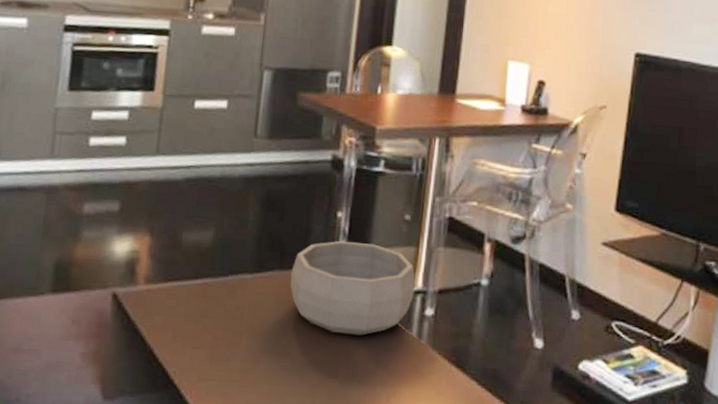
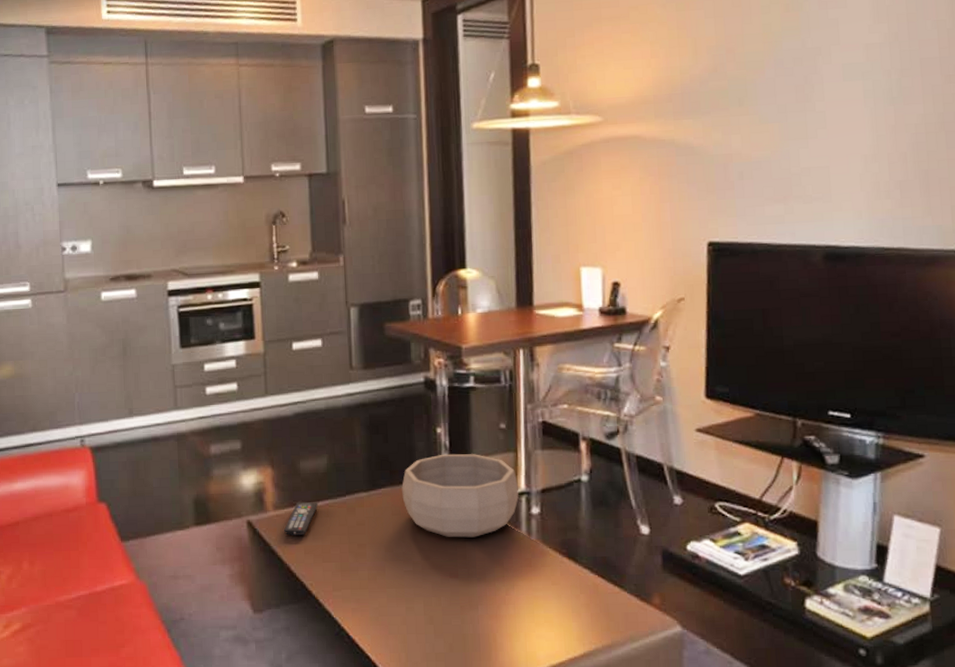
remote control: none [153,277,197,315] -> present [284,501,319,535]

